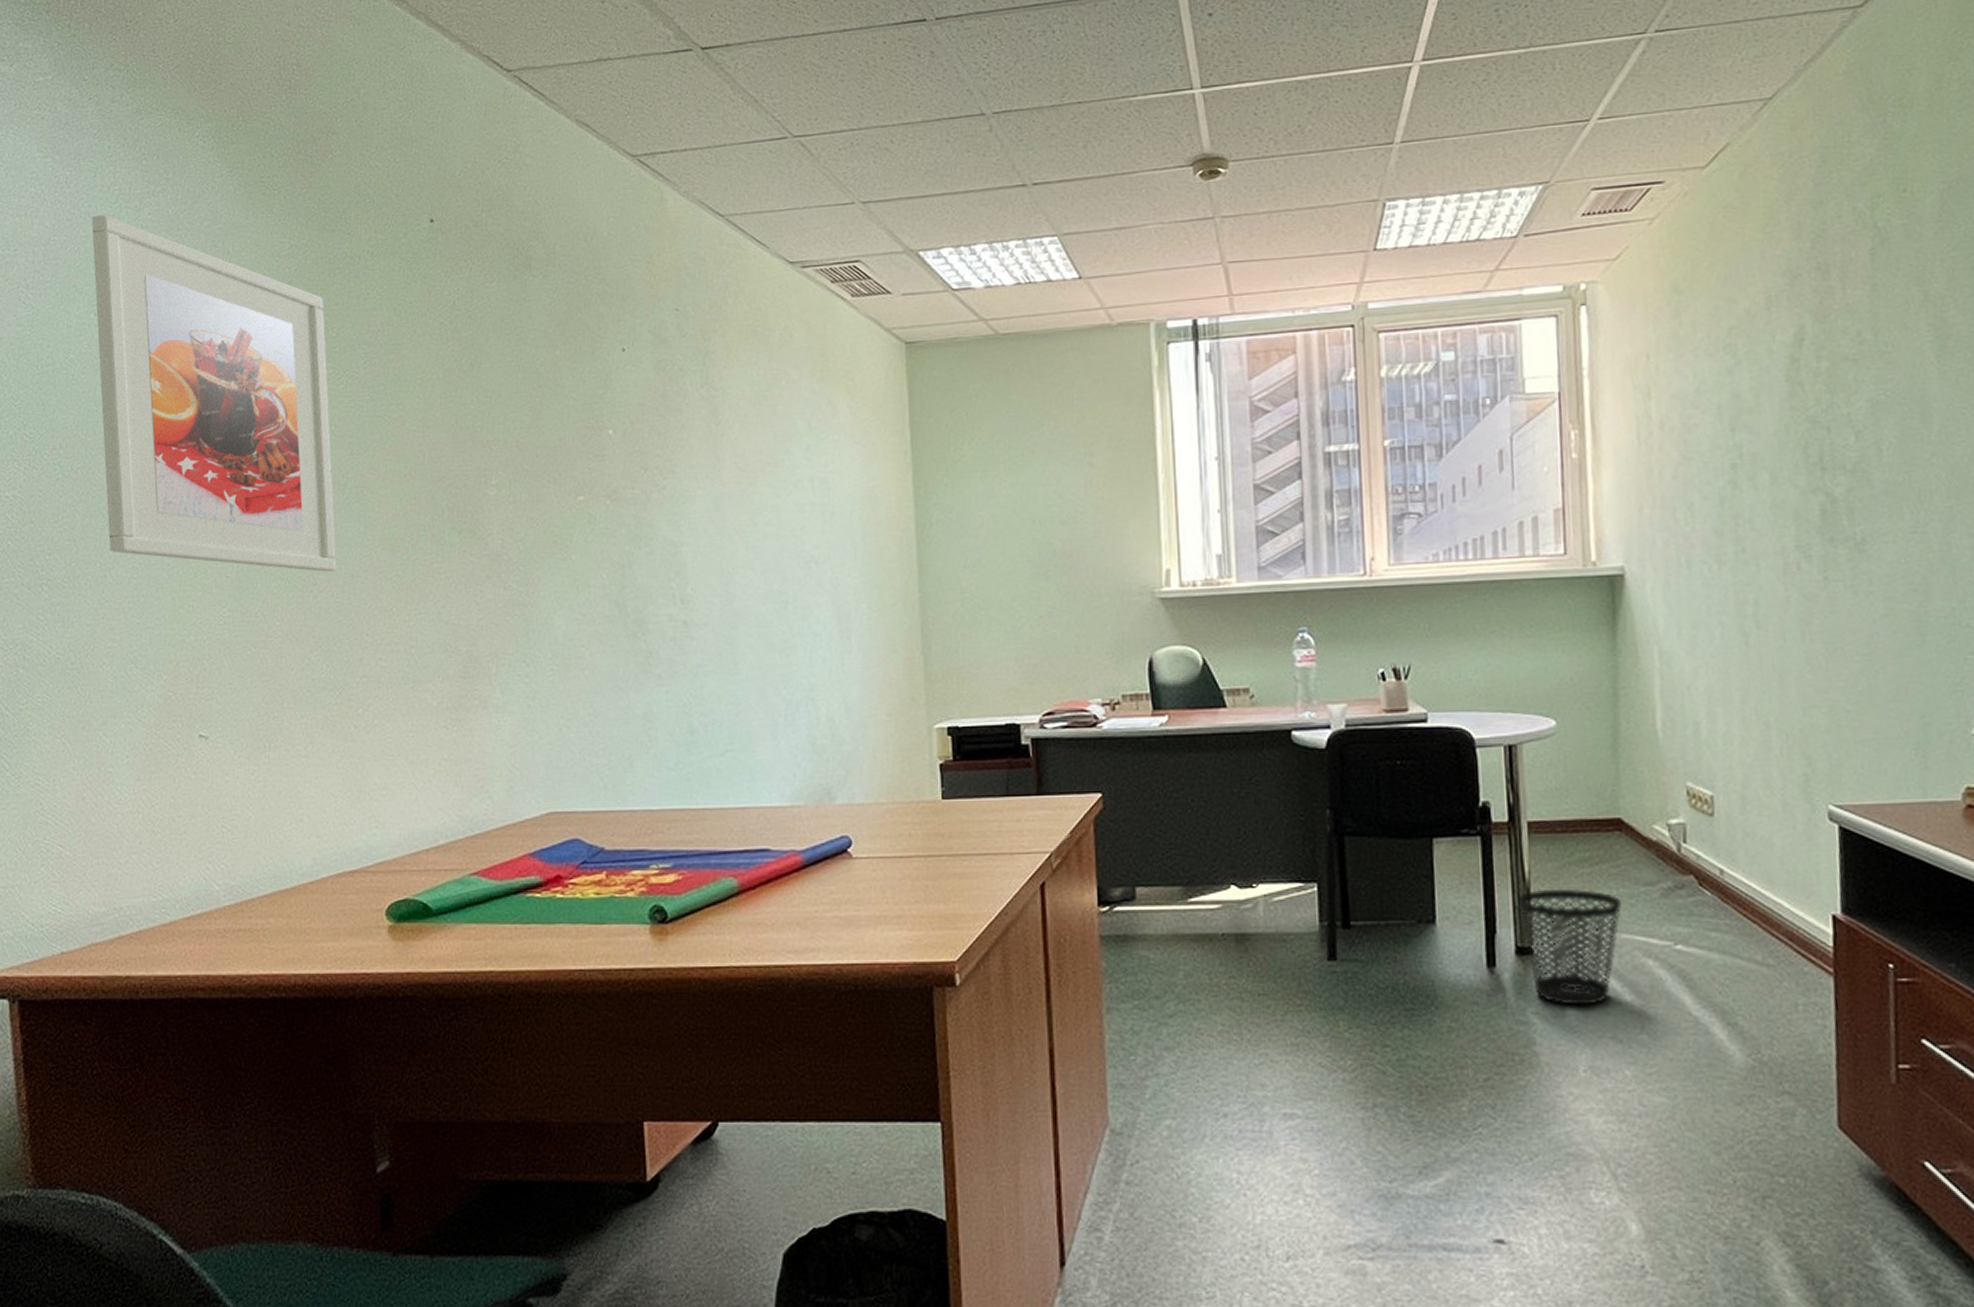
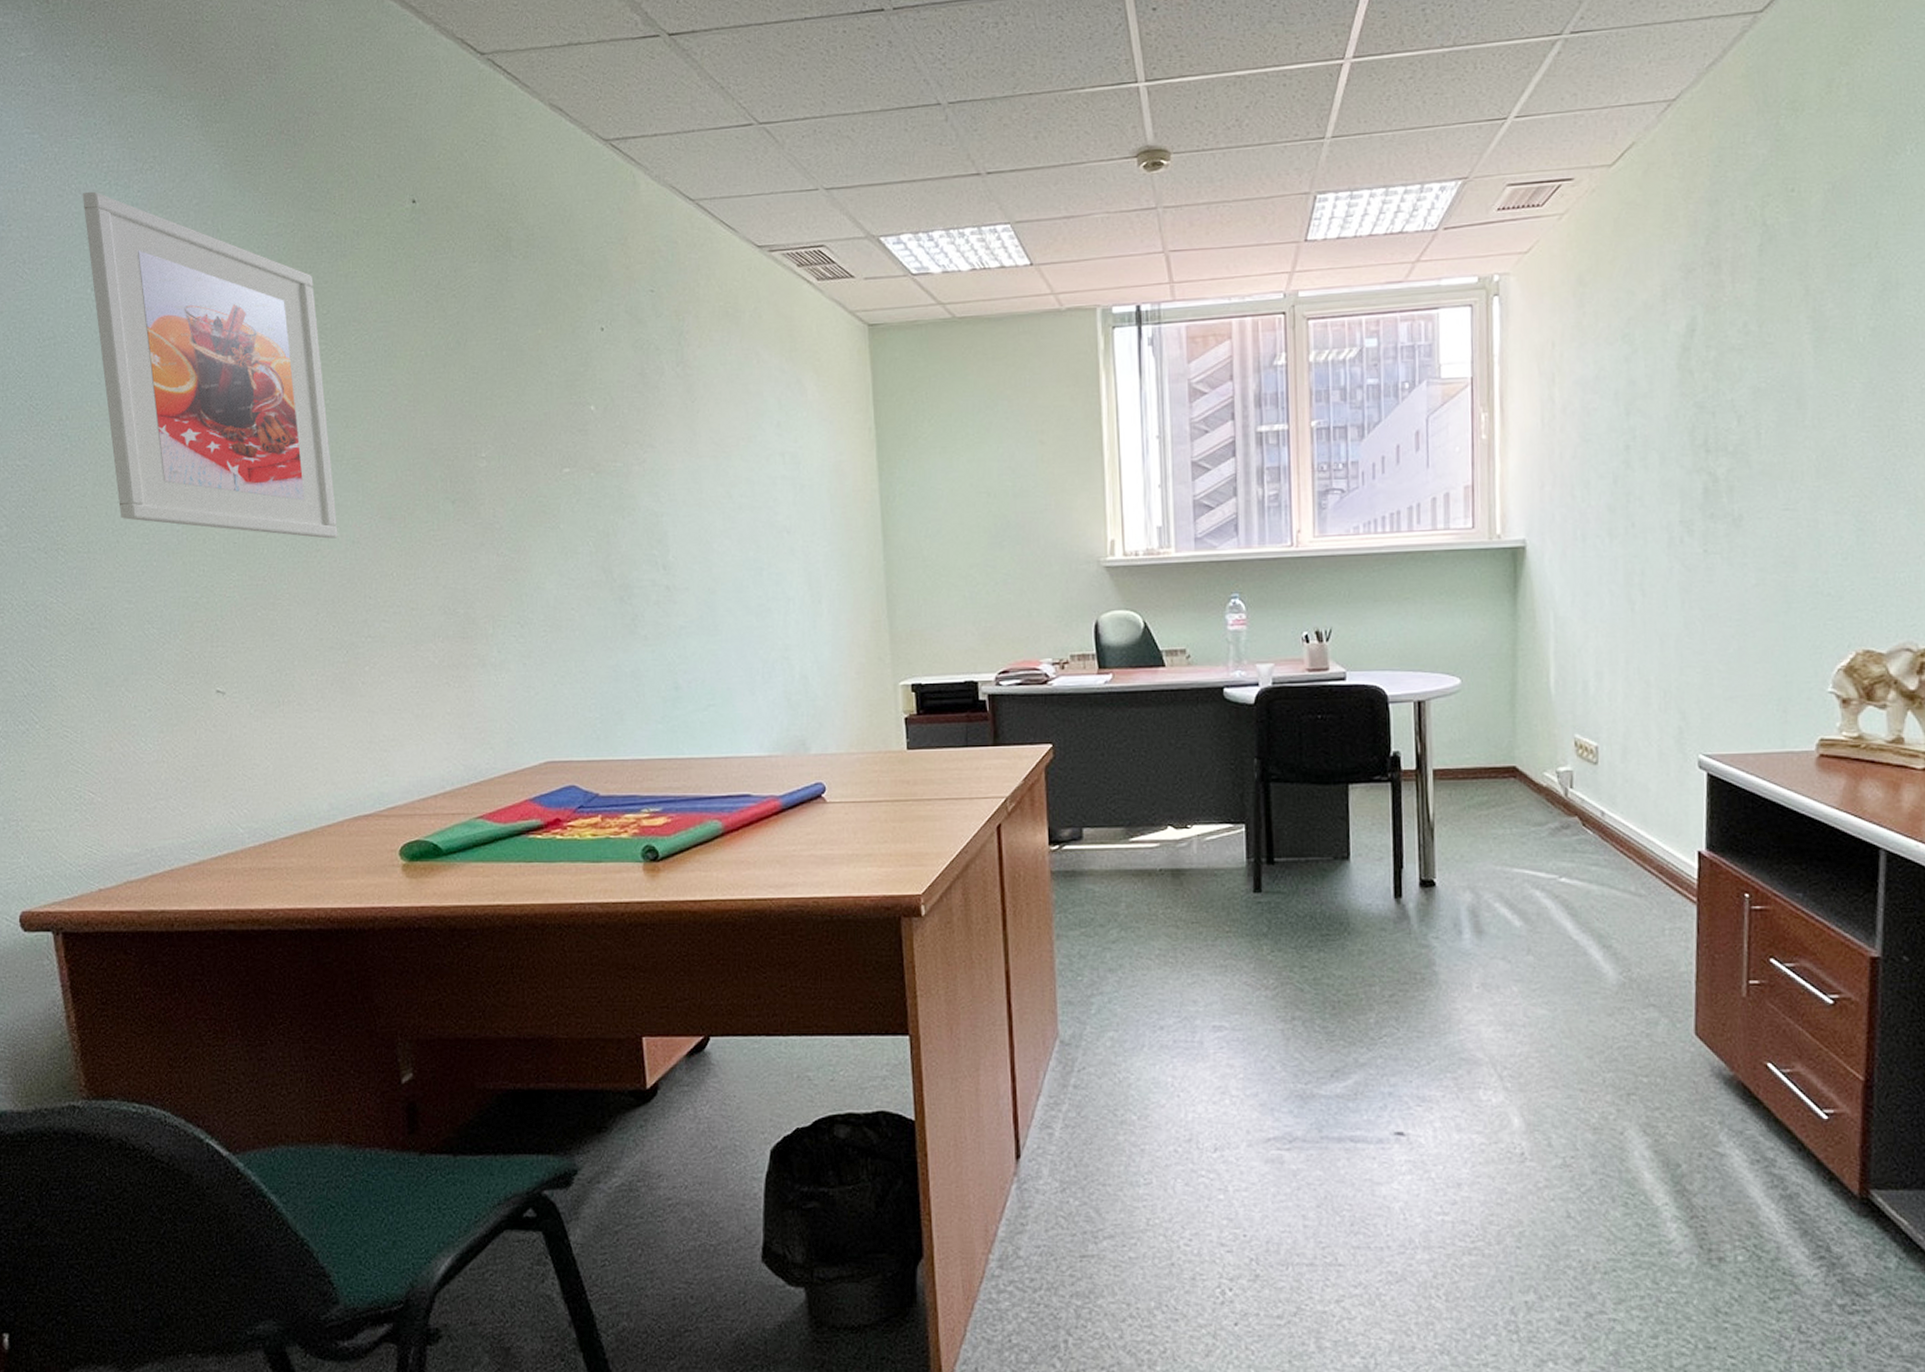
wastebasket: present [1518,889,1621,1006] -> none [1423,829,1514,931]

